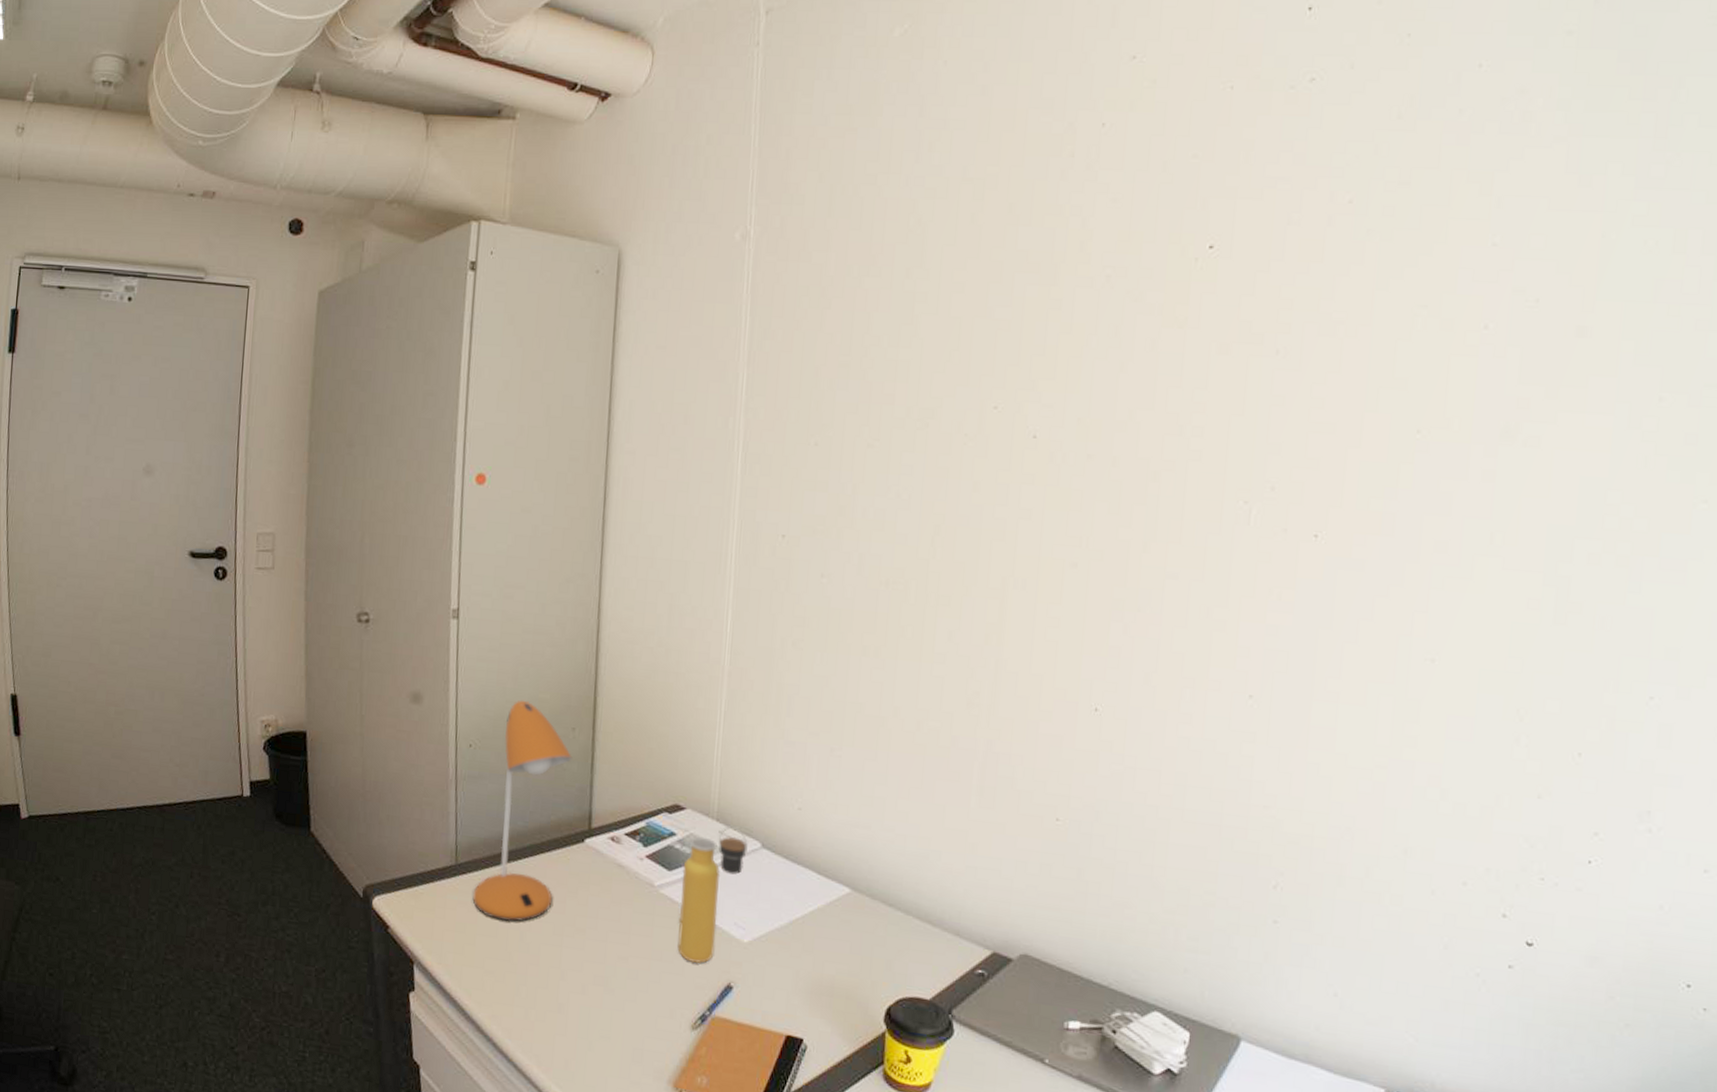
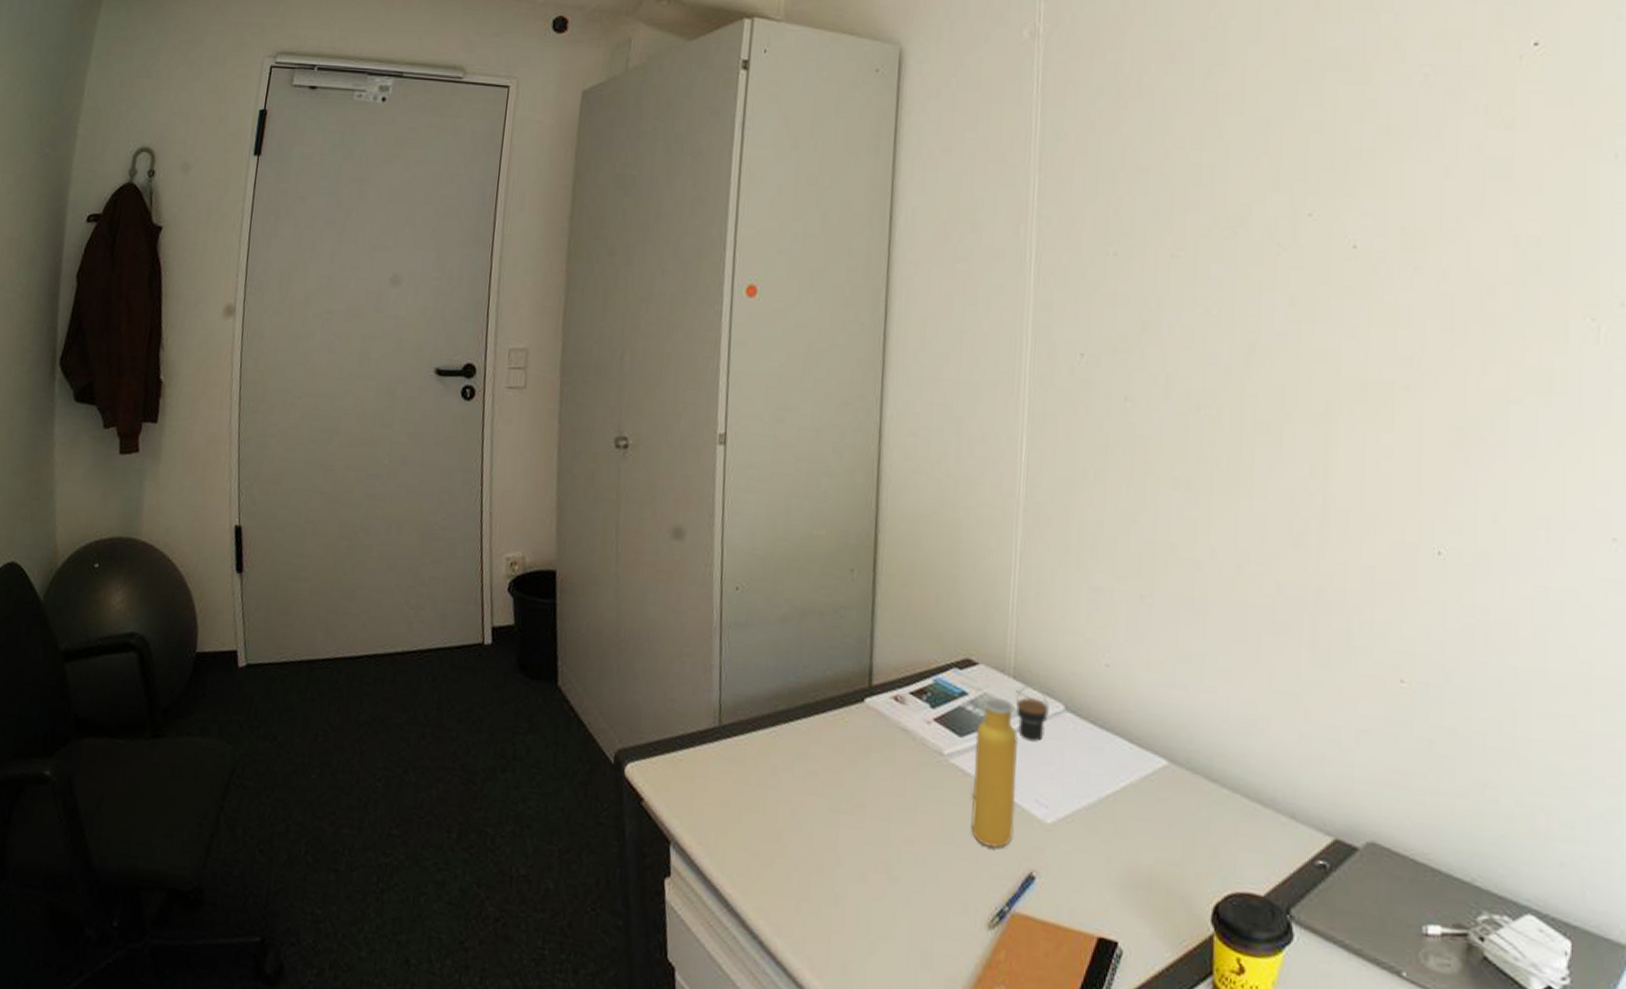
desk lamp: present [472,700,572,922] -> none [737,536,851,796]

